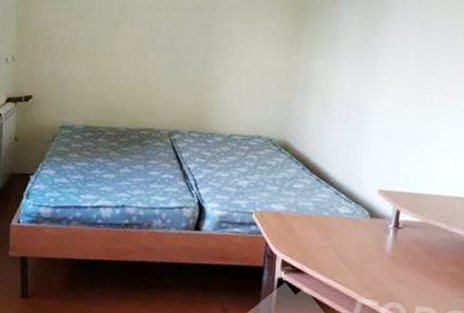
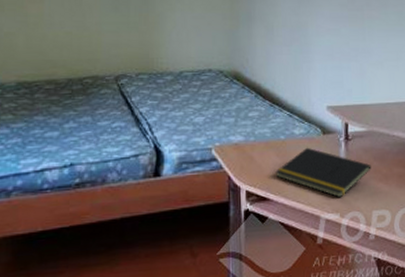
notepad: none [313,228,421,286] -> present [275,147,371,198]

